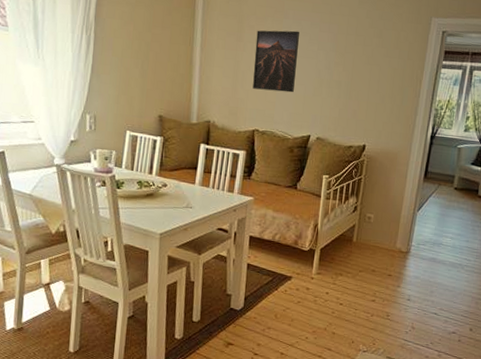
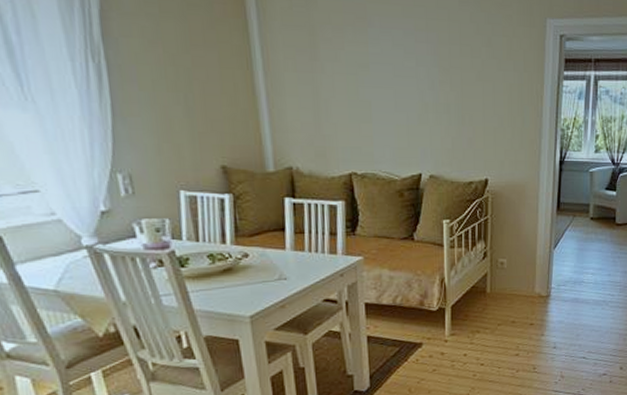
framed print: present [253,30,299,93] -> none [335,42,394,123]

